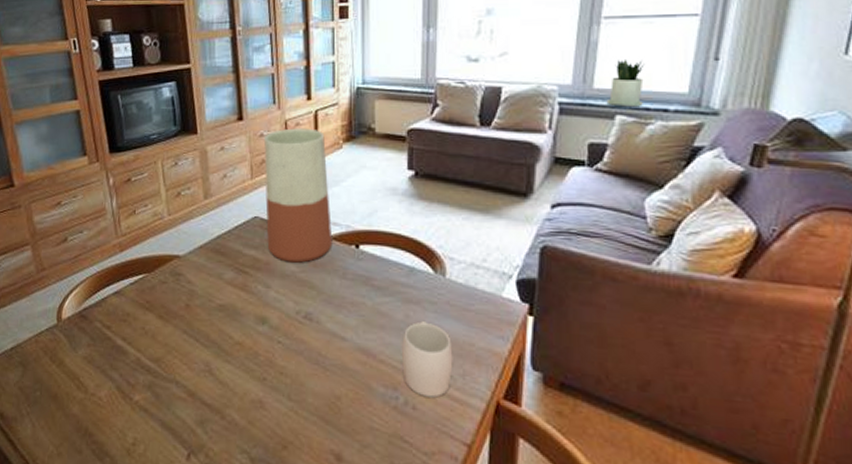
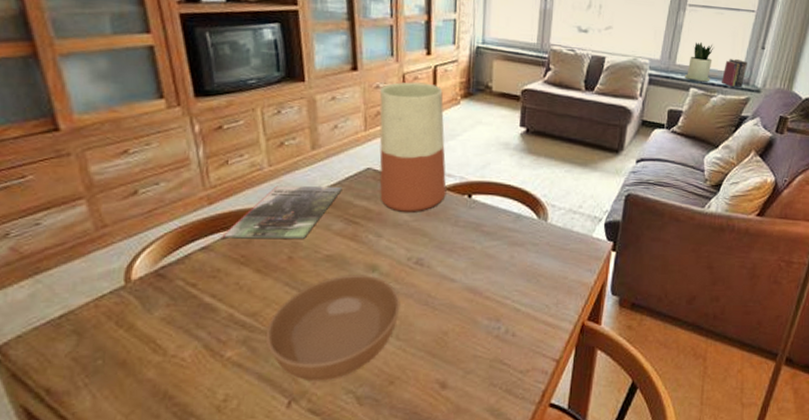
magazine: none [131,234,232,287] -> present [222,185,342,239]
bowl: none [167,325,291,437] -> present [265,273,400,382]
mug: present [402,320,453,398] -> none [505,259,550,325]
books: none [660,76,695,110] -> present [722,59,747,87]

